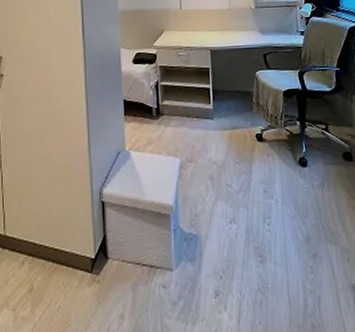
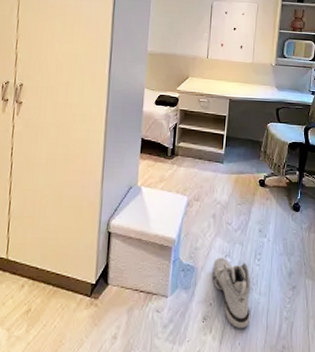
sneaker: none [218,223,269,304] -> present [212,257,251,328]

